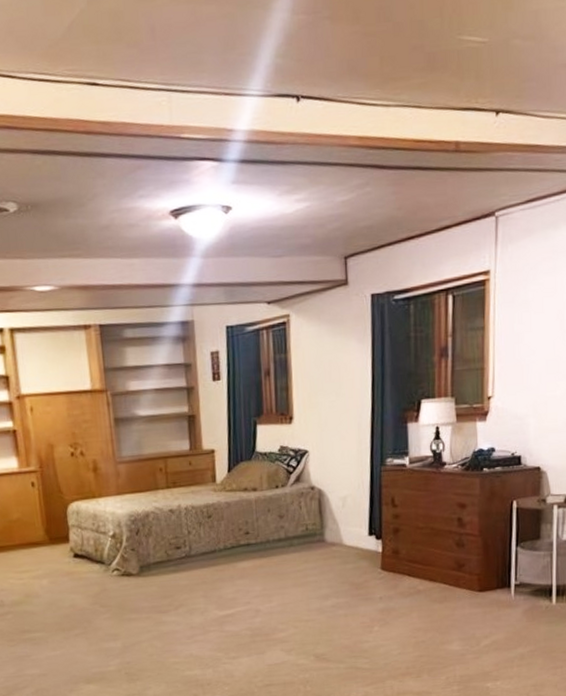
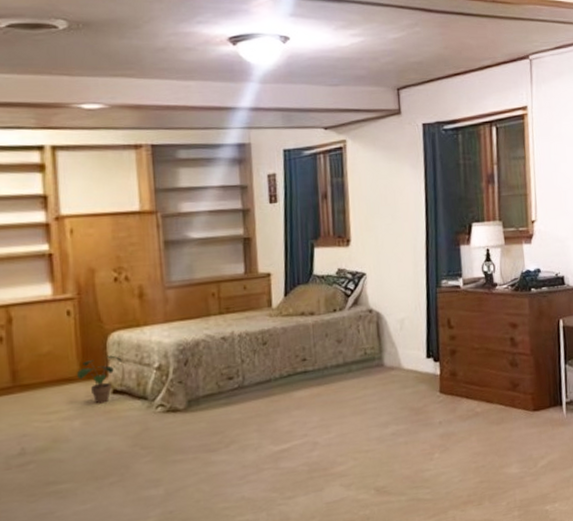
potted plant: none [42,523,81,566] -> present [76,355,122,404]

